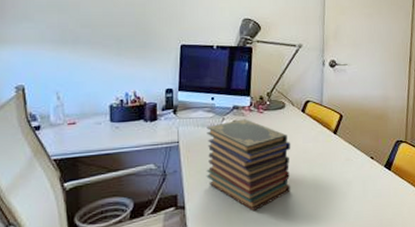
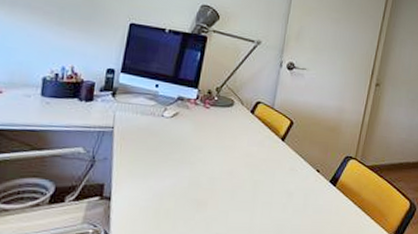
book stack: present [206,119,291,212] -> none [138,111,235,212]

